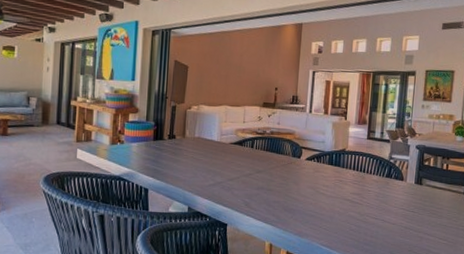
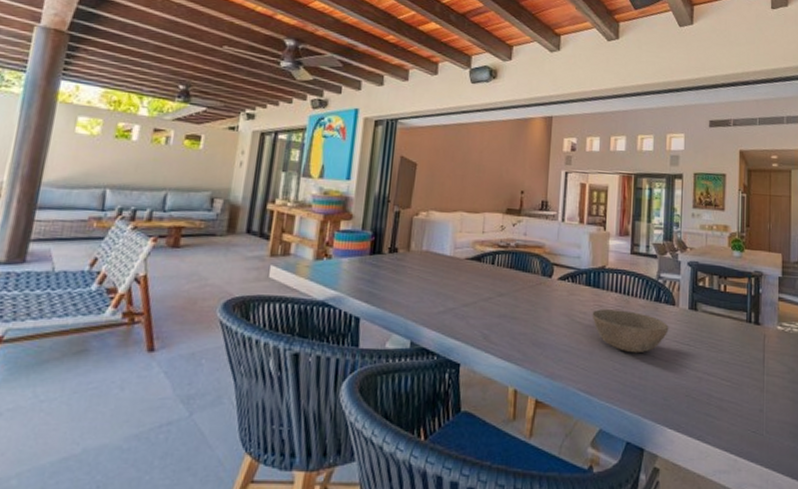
bowl: none [333,183,397,218] -> present [592,309,669,354]

